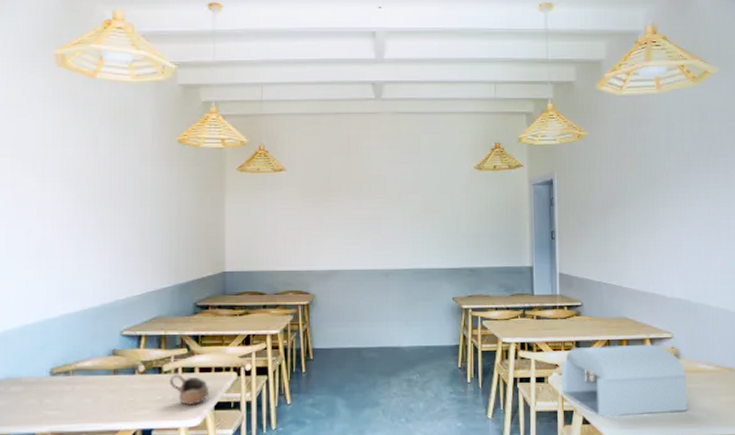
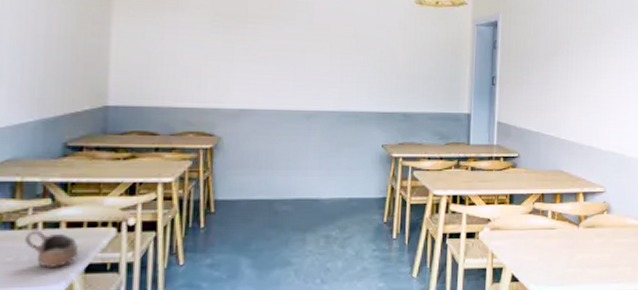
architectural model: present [560,344,688,418] -> none [491,198,615,275]

